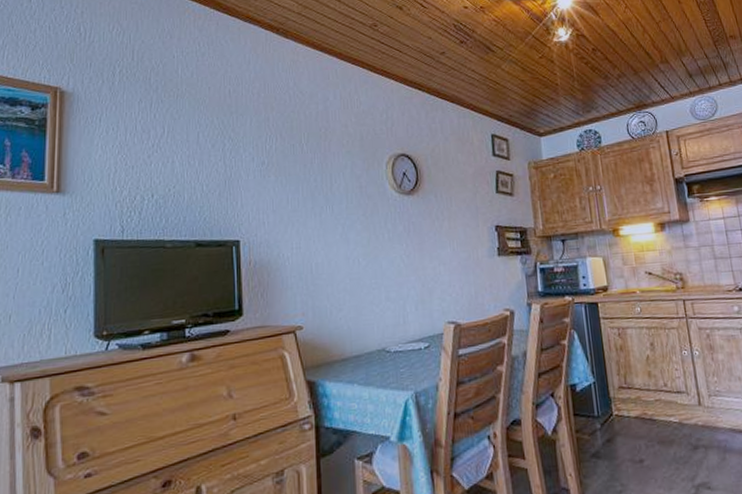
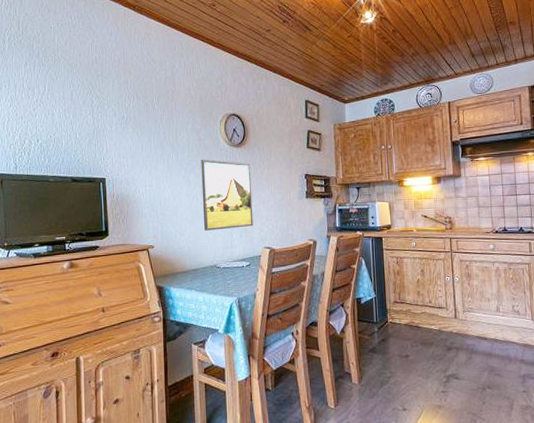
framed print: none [363,211,432,304] -> present [201,159,253,231]

